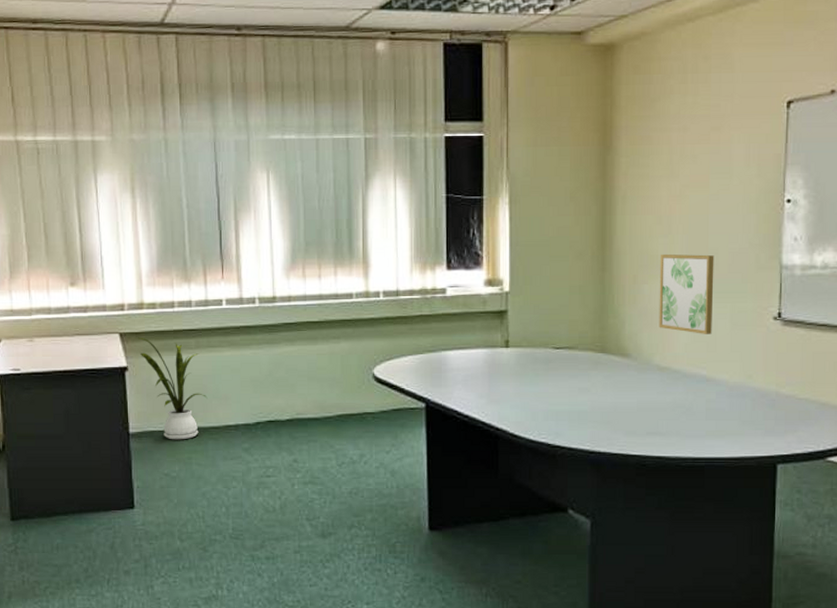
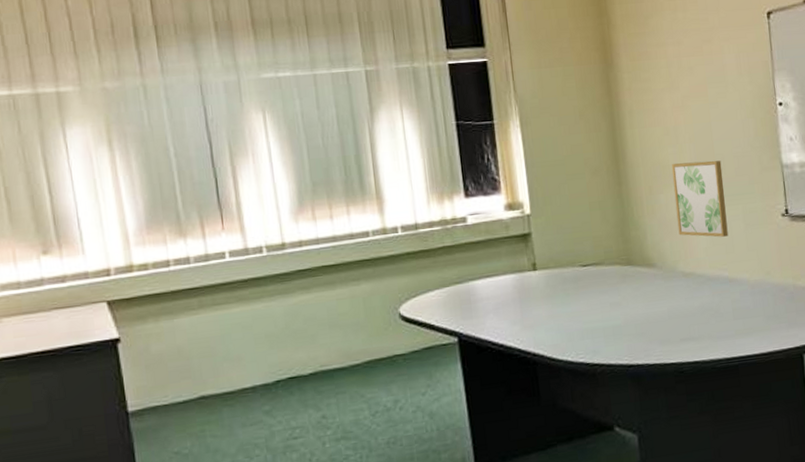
house plant: present [138,337,208,440] -> none [130,303,218,413]

